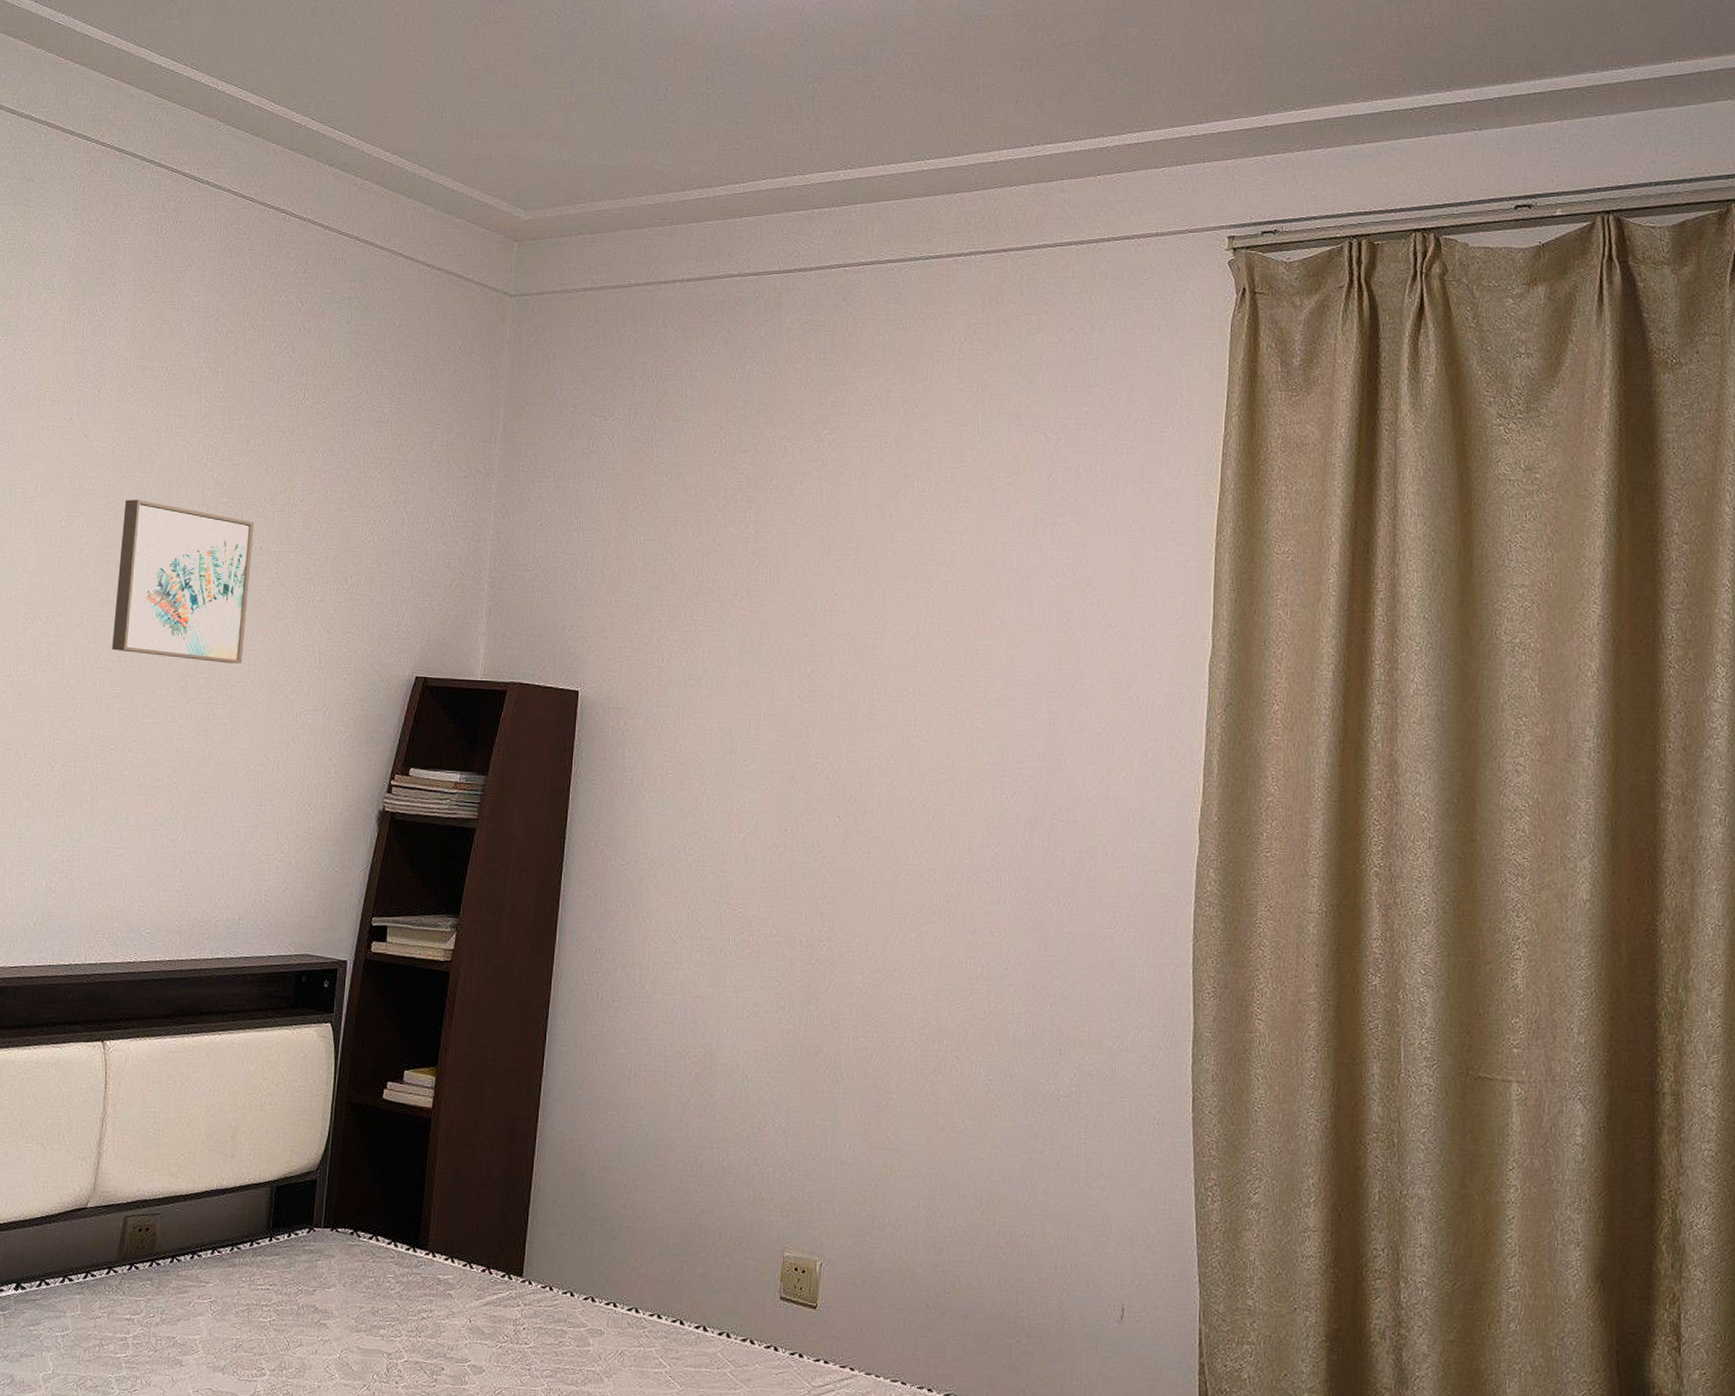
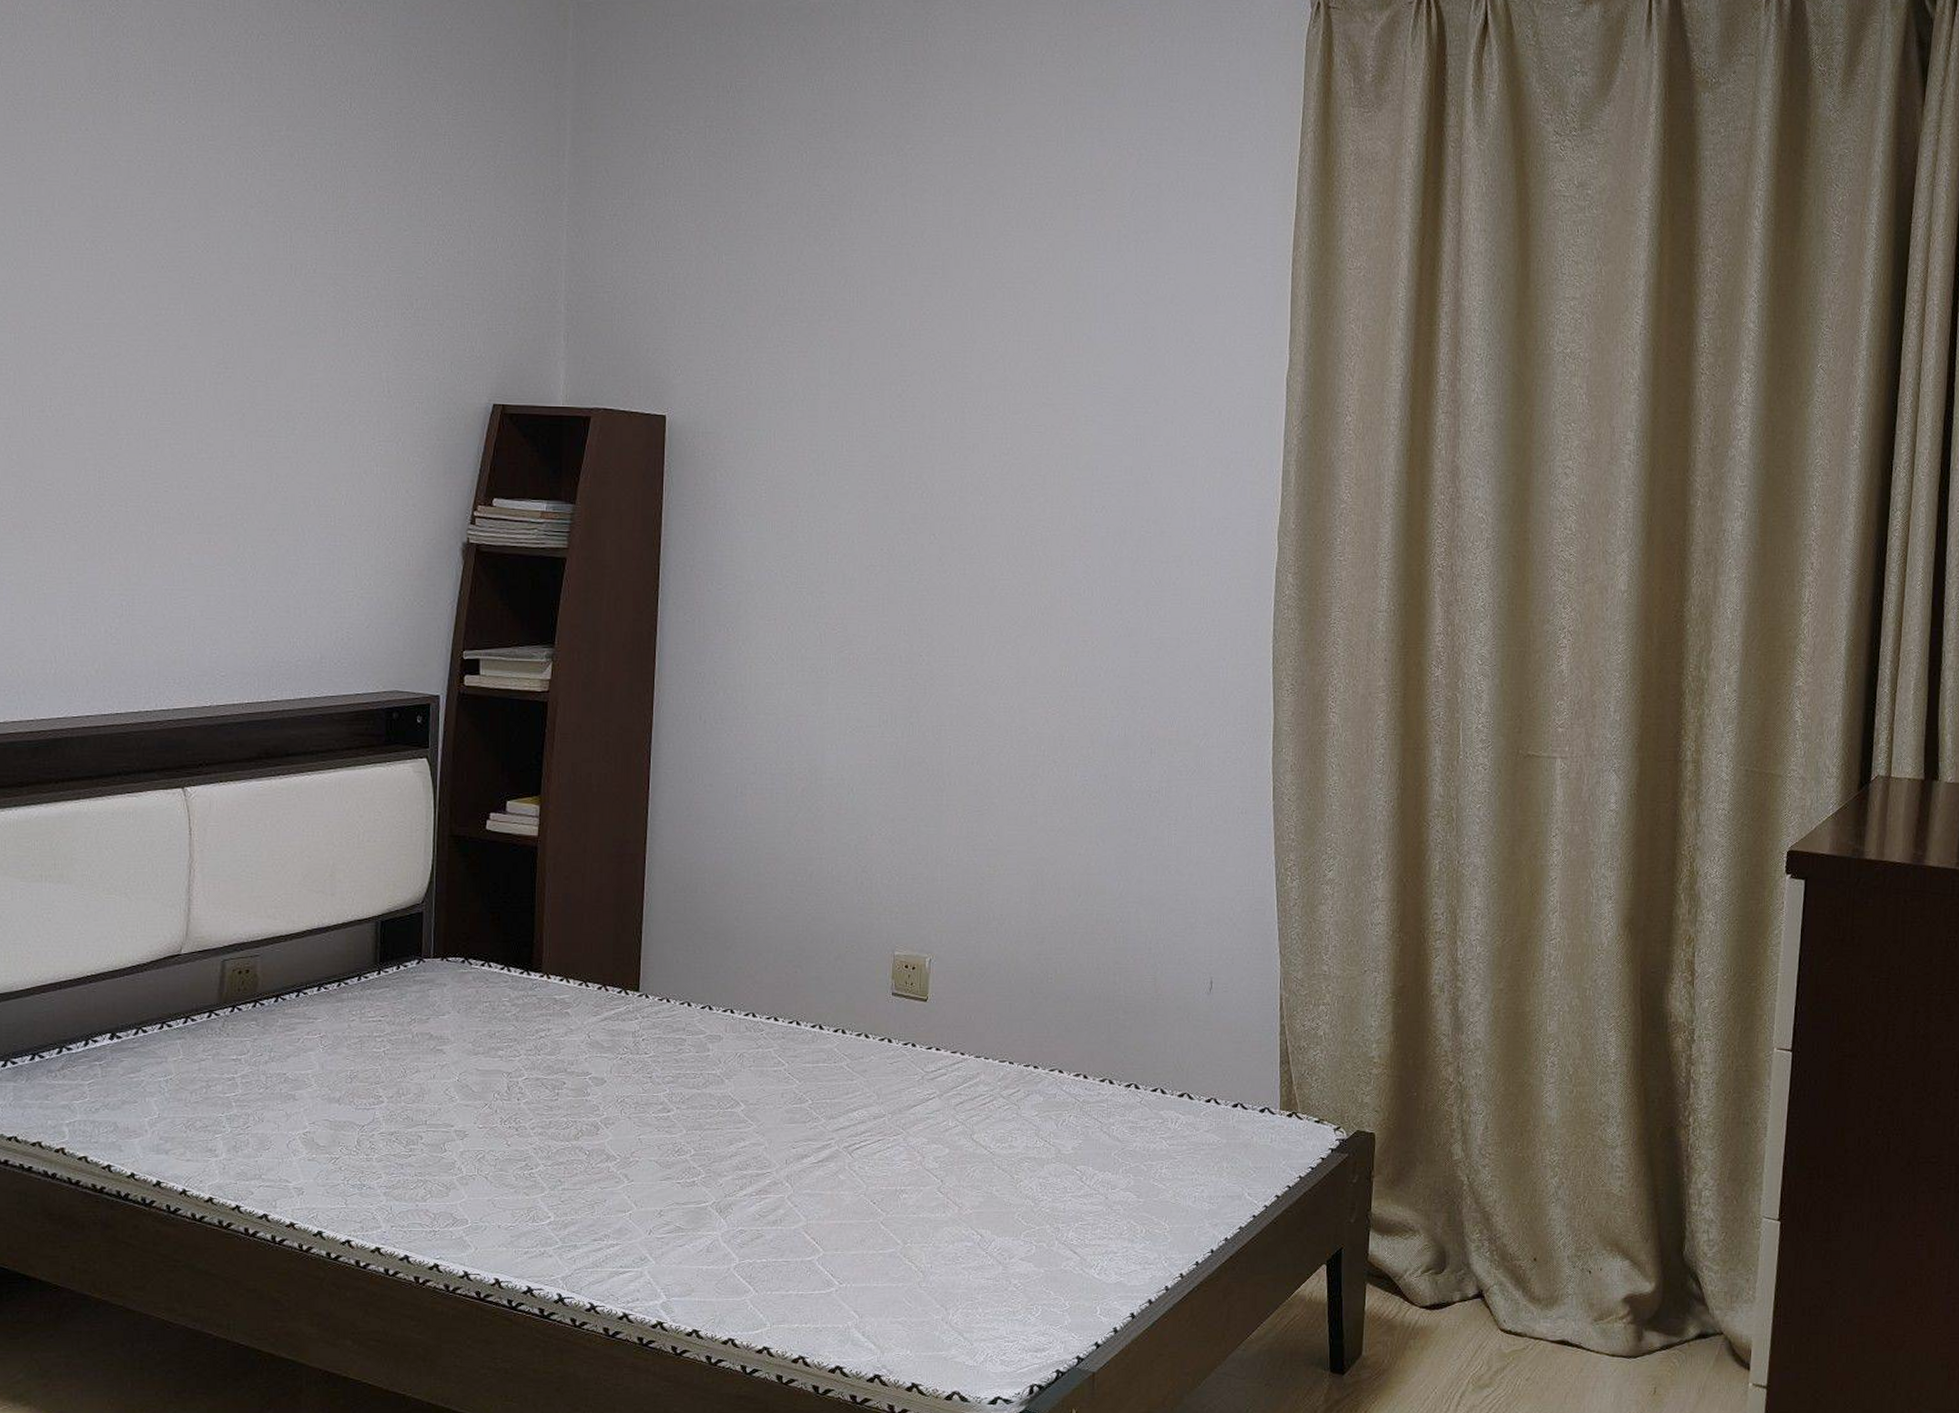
wall art: present [112,499,254,664] -> none [156,218,305,394]

